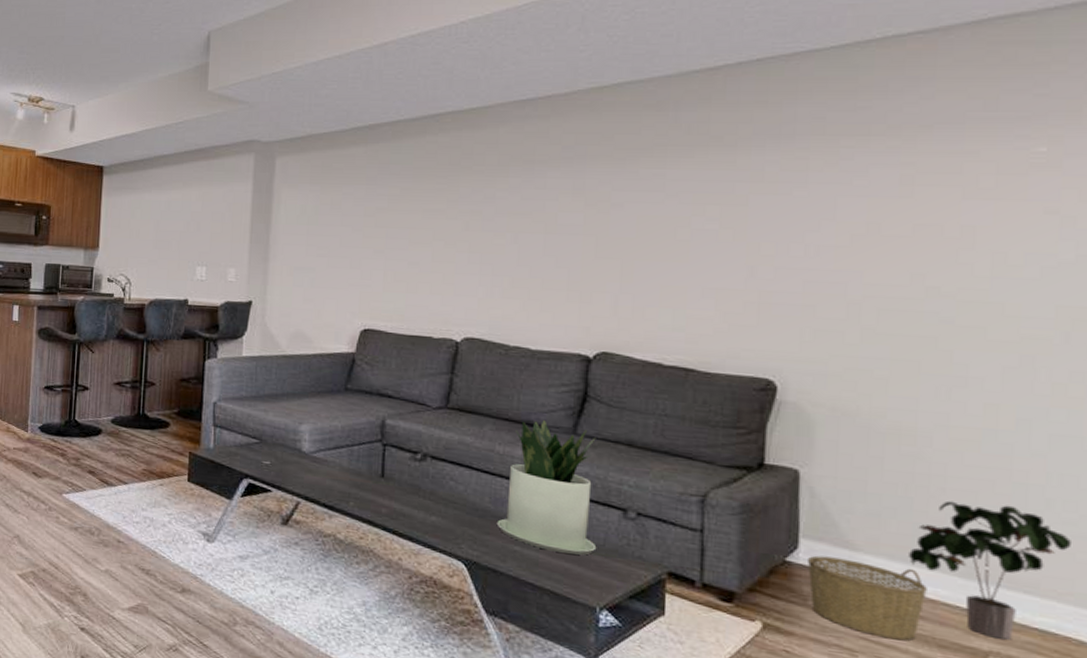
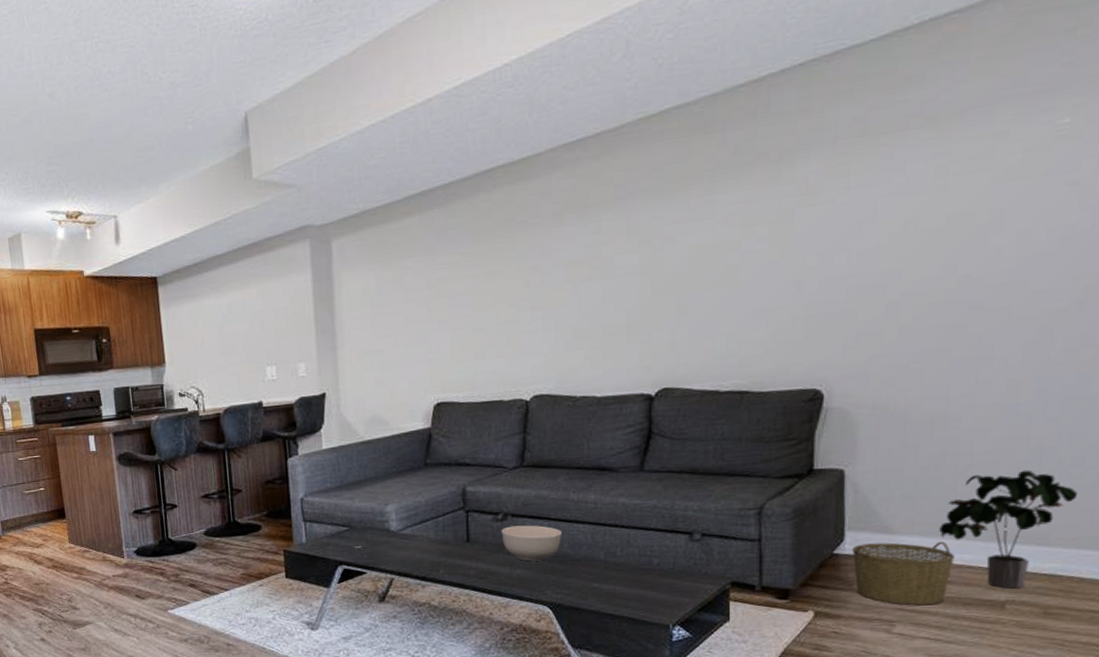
bowl: none [418,468,485,512] -> present [501,525,563,562]
planter: present [496,420,597,555] -> none [576,463,667,582]

